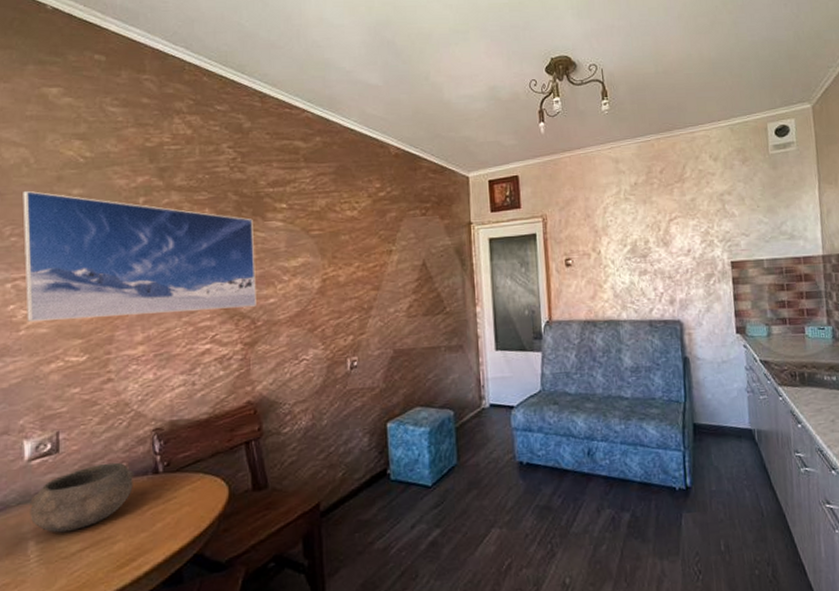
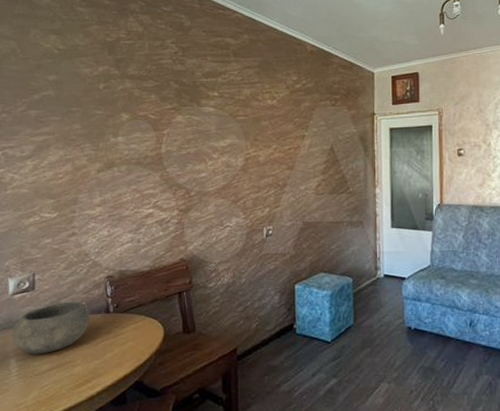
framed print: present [23,190,256,322] -> none [11,76,191,183]

